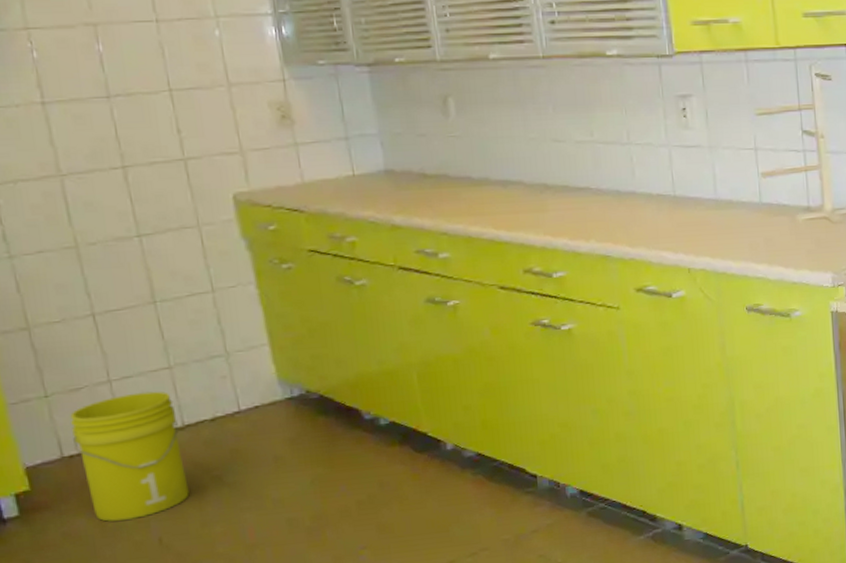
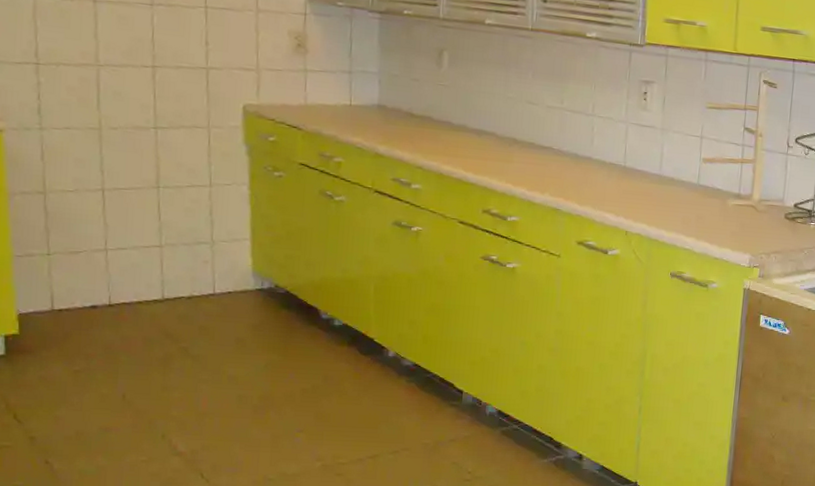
bucket: present [70,391,190,522] -> none [64,263,159,374]

